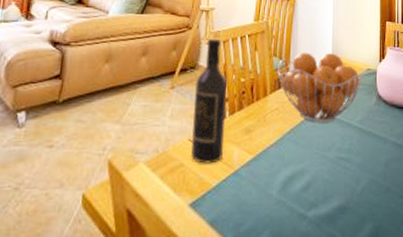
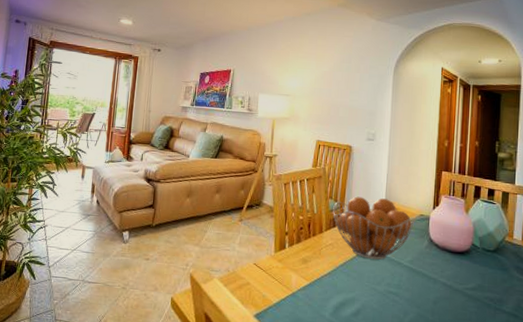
wine bottle: present [191,38,228,164] -> none [256,180,288,285]

